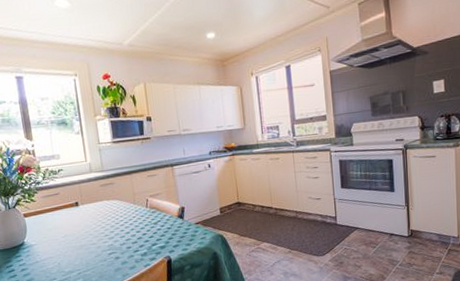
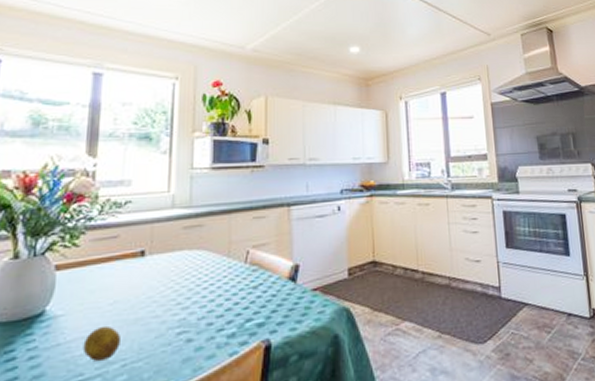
fruit: none [51,250,74,272] -> present [82,325,120,362]

